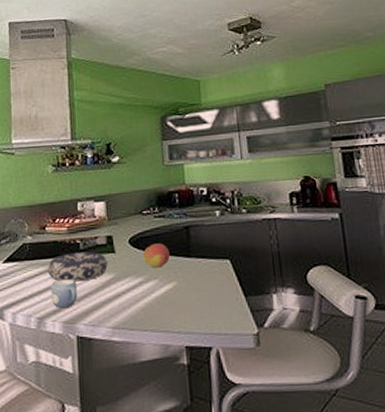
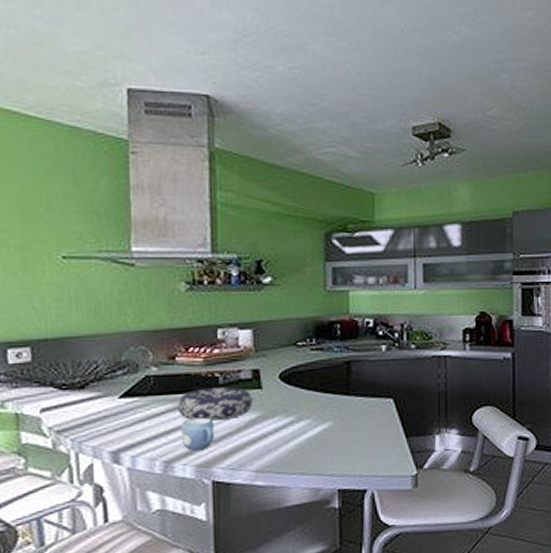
fruit: present [143,243,170,268] -> none [295,379,327,407]

